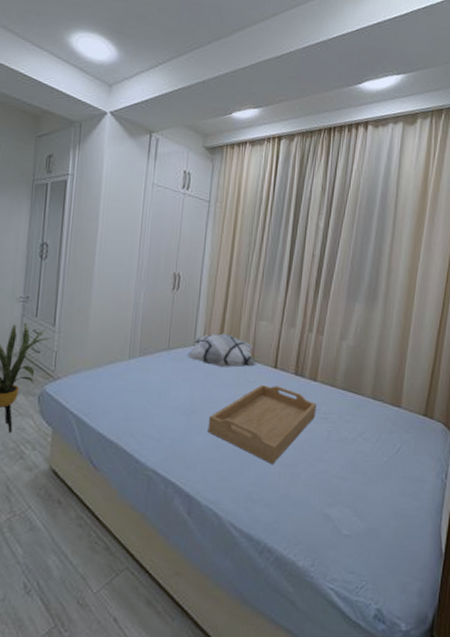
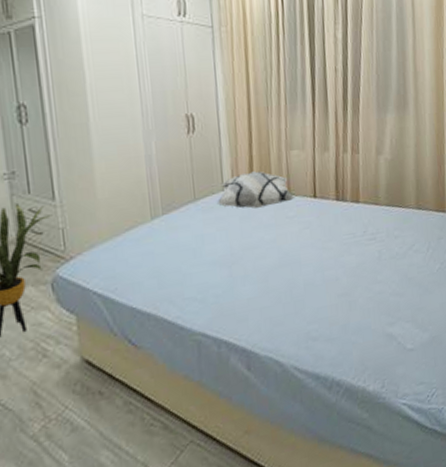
serving tray: present [207,384,317,464] -> none [252,215,364,297]

